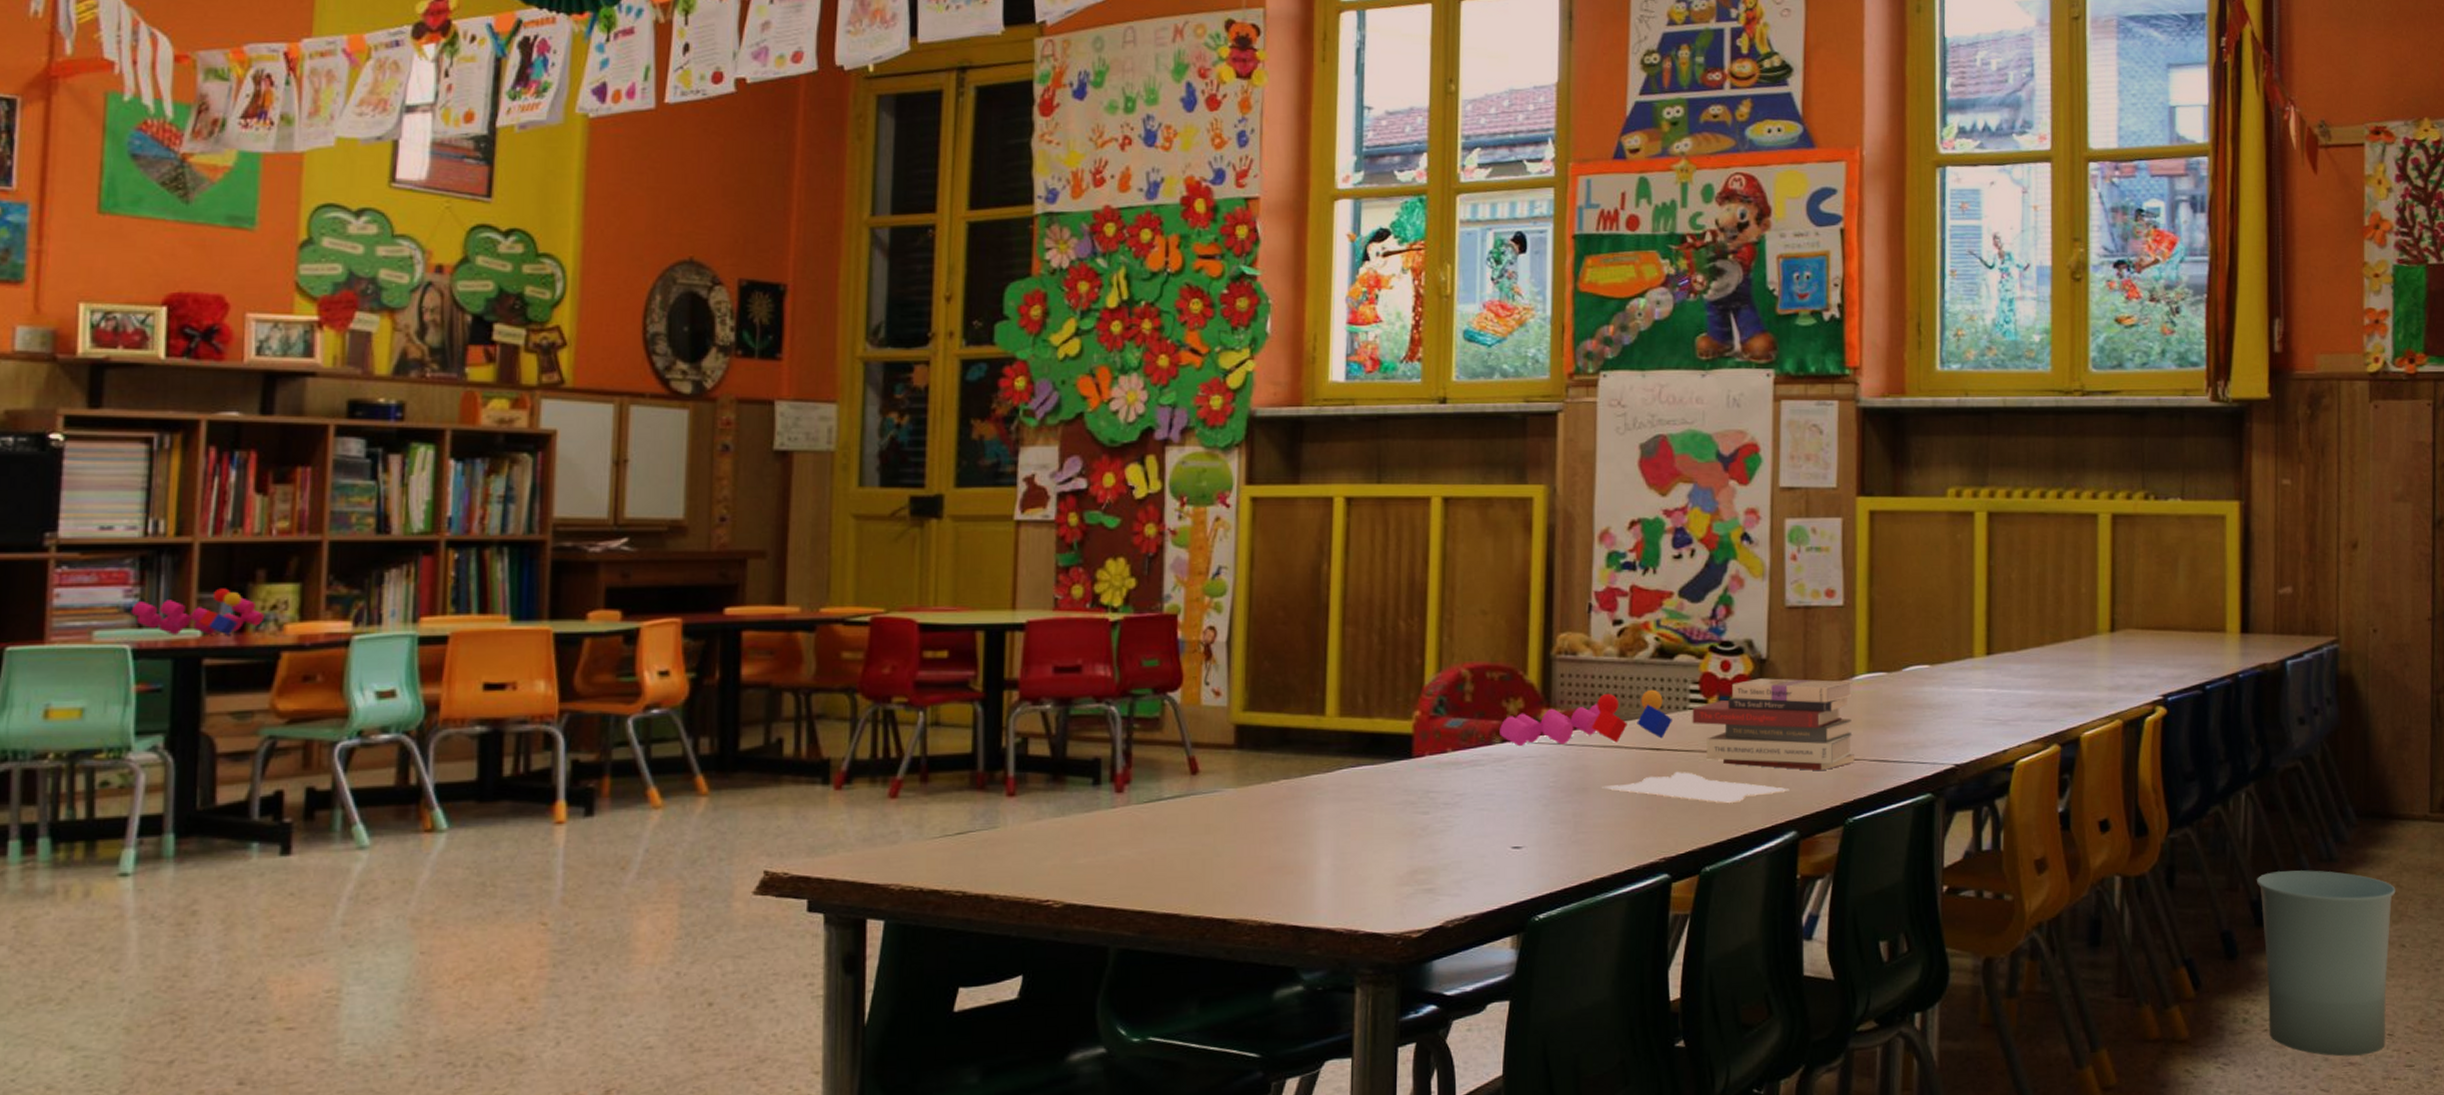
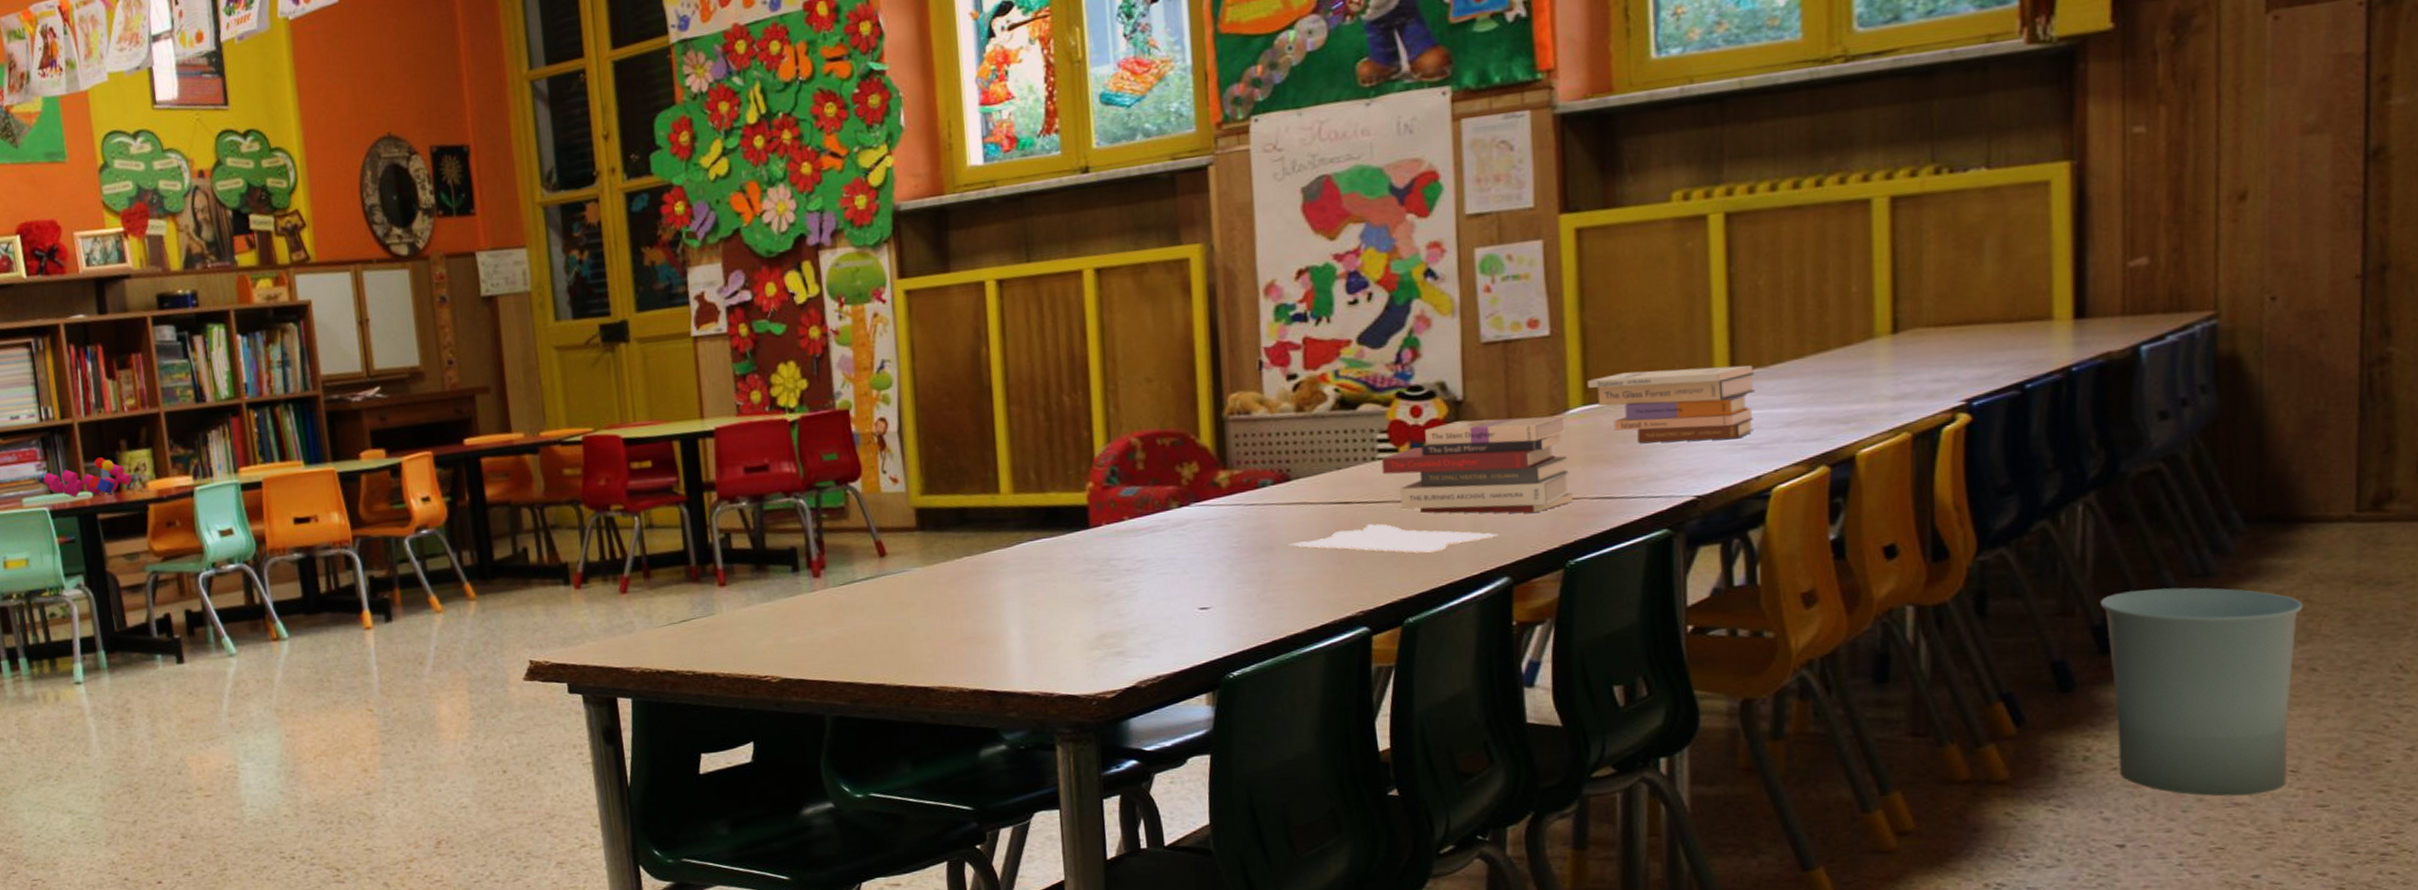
toy blocks: present [1500,689,1672,746] -> none [1176,442,1360,510]
books: none [1872,646,2006,715] -> present [1588,365,1756,443]

